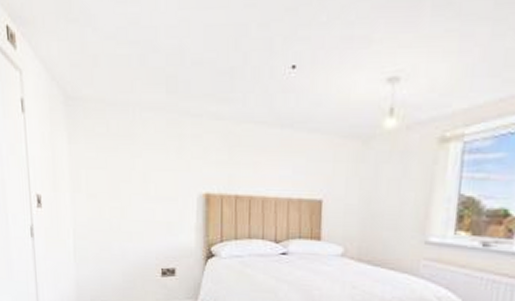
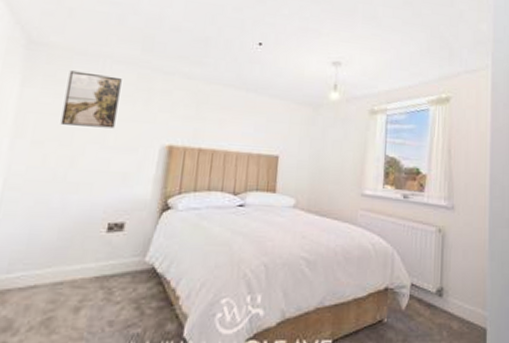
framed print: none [105,123,153,179] -> present [60,70,122,129]

